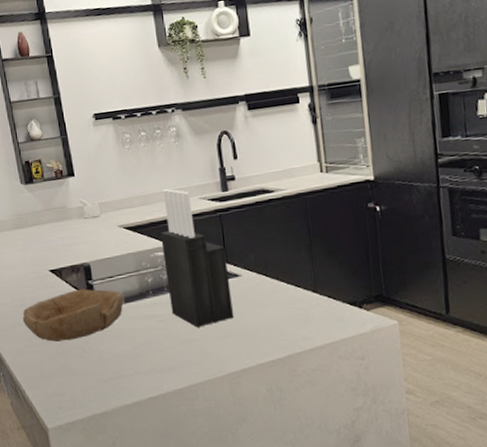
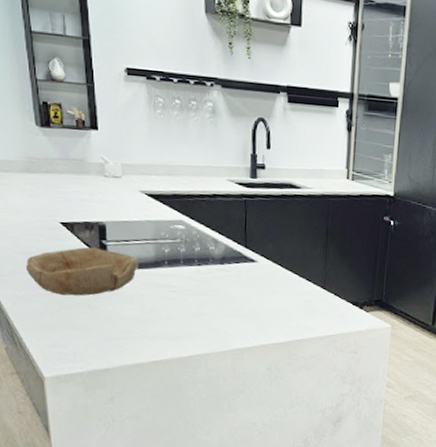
knife block: present [160,188,235,328] -> none [183,163,246,303]

